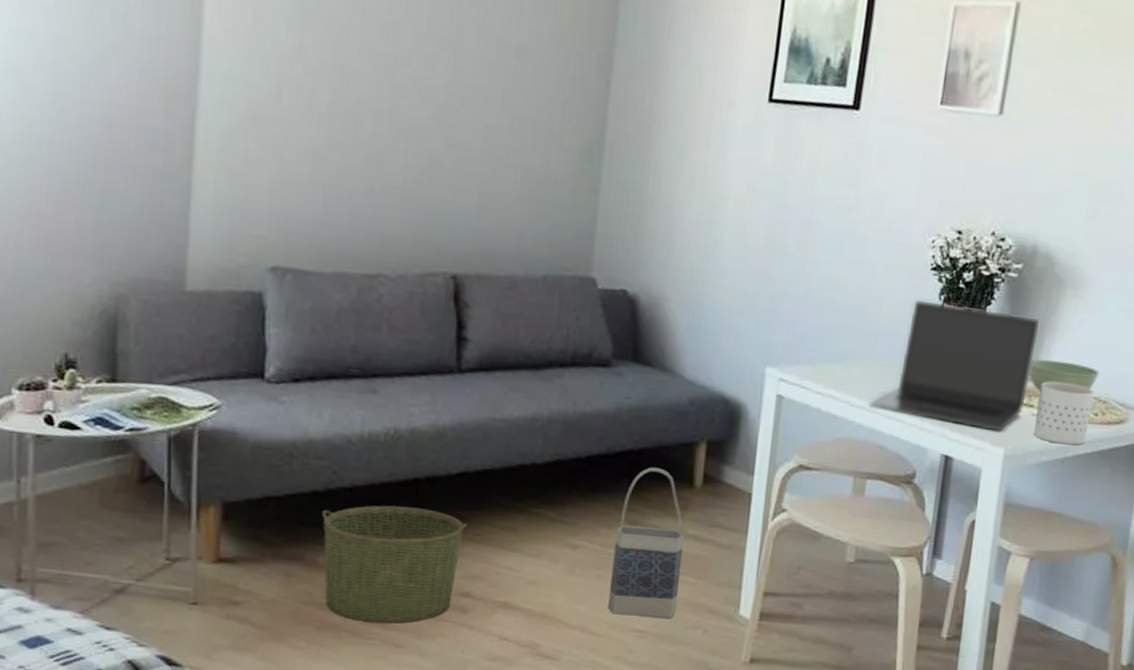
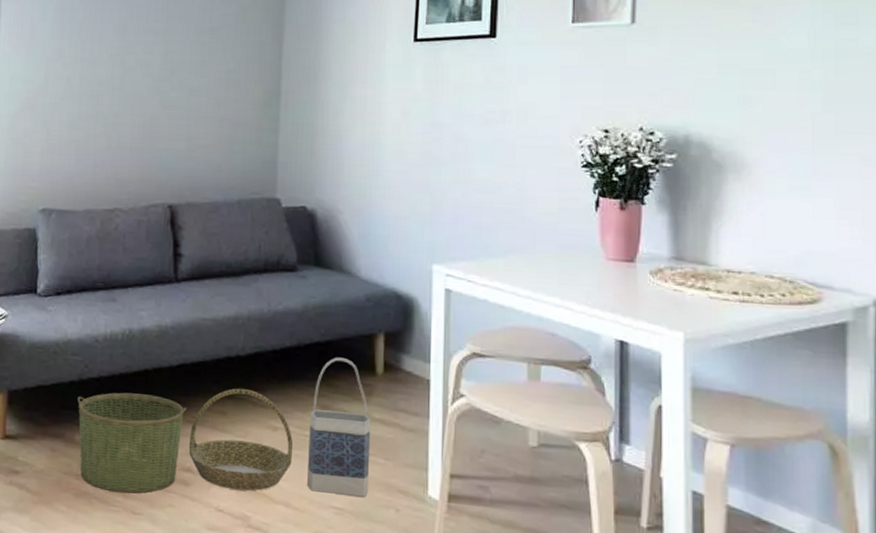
basket: none [468,501,595,616] -> present [188,388,294,491]
laptop: present [869,298,1042,432] -> none [536,194,706,316]
bowl: present [1029,358,1100,393] -> none [700,242,780,276]
mug: present [1033,381,1094,445] -> none [713,264,777,327]

